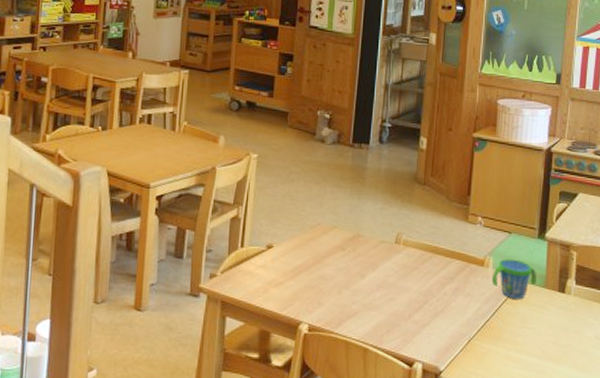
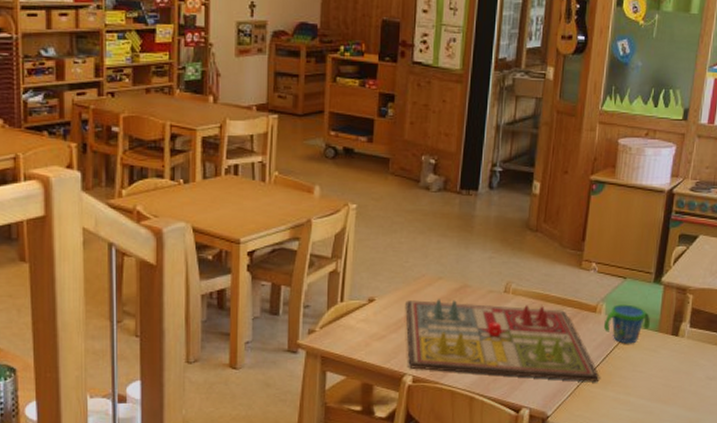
gameboard: none [302,247,490,337] -> present [406,299,600,382]

